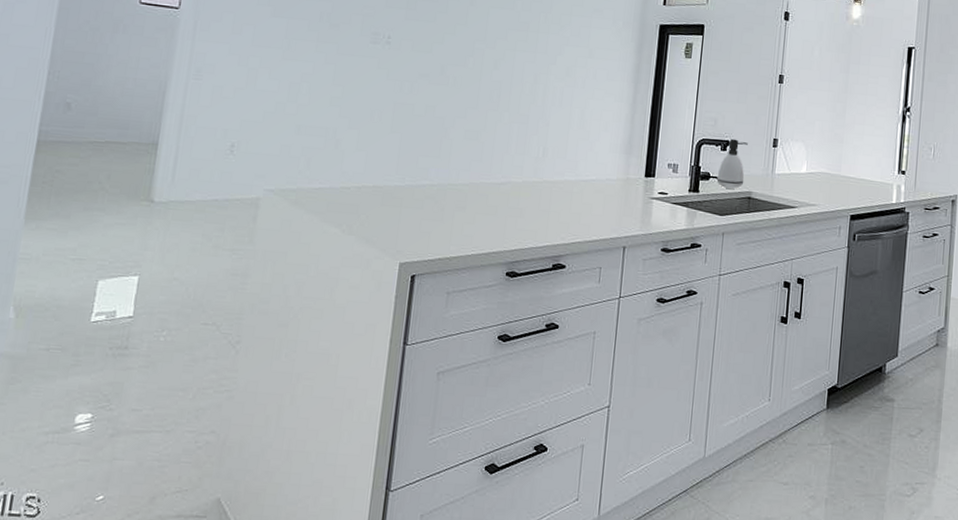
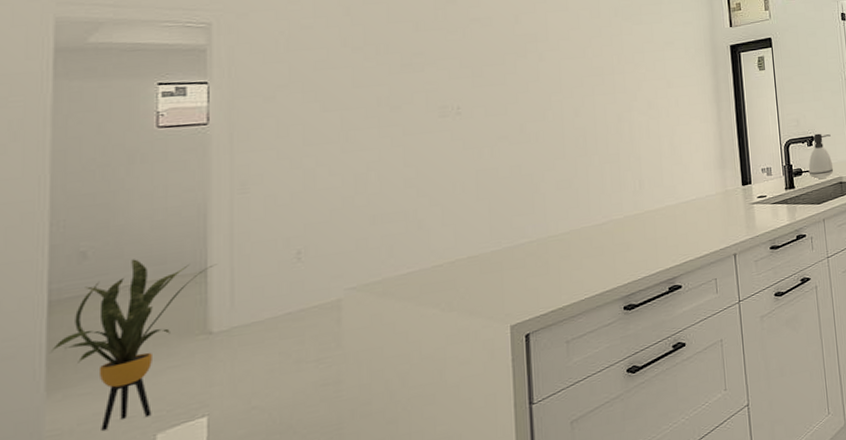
house plant: none [33,119,166,266] -> present [51,259,216,432]

